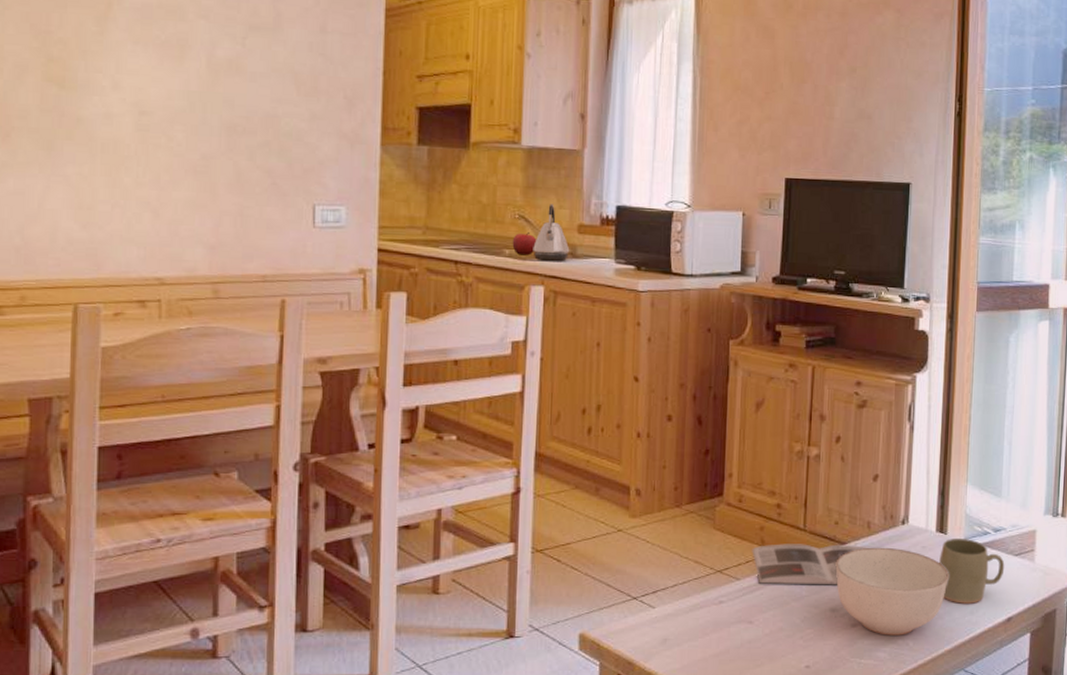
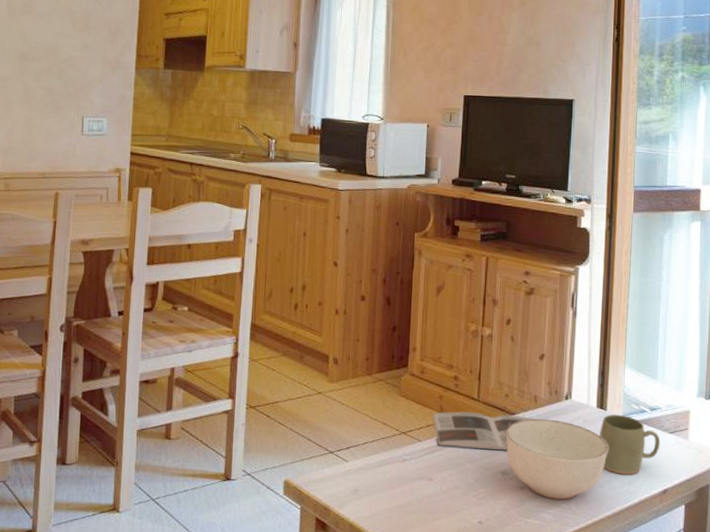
fruit: present [512,231,537,256] -> none [236,139,257,159]
kettle: present [533,204,570,262] -> none [253,116,283,165]

